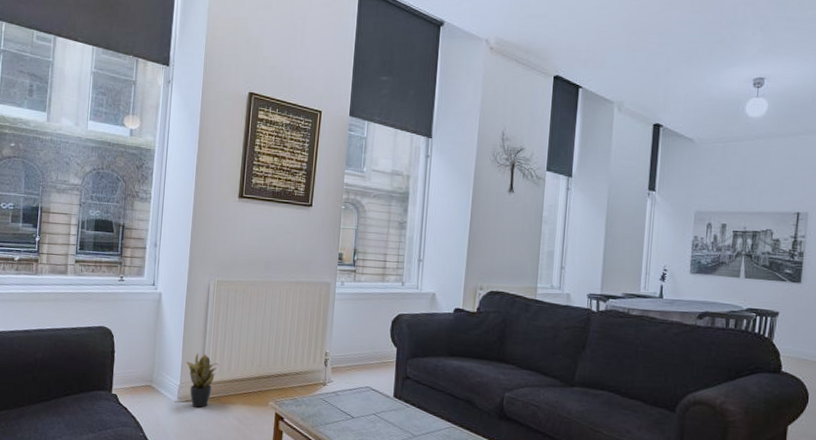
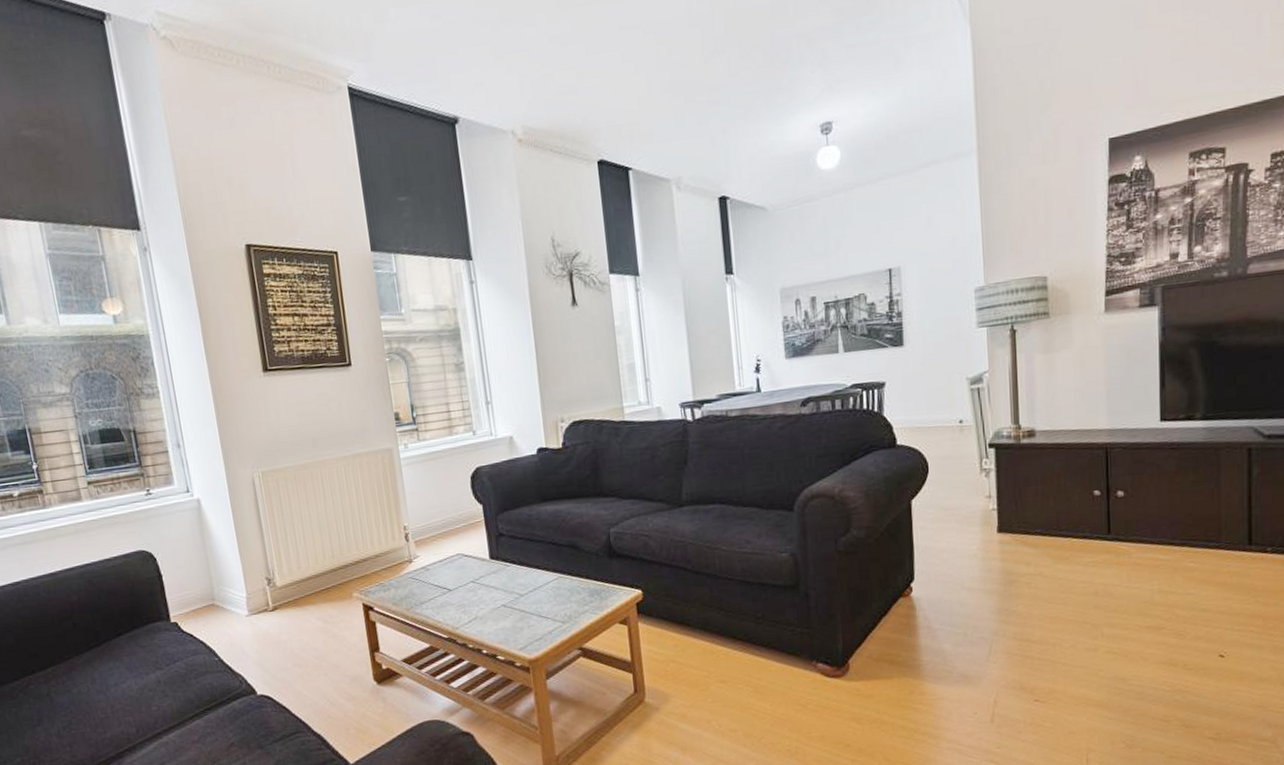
potted plant: present [186,353,219,408] -> none [248,556,287,617]

